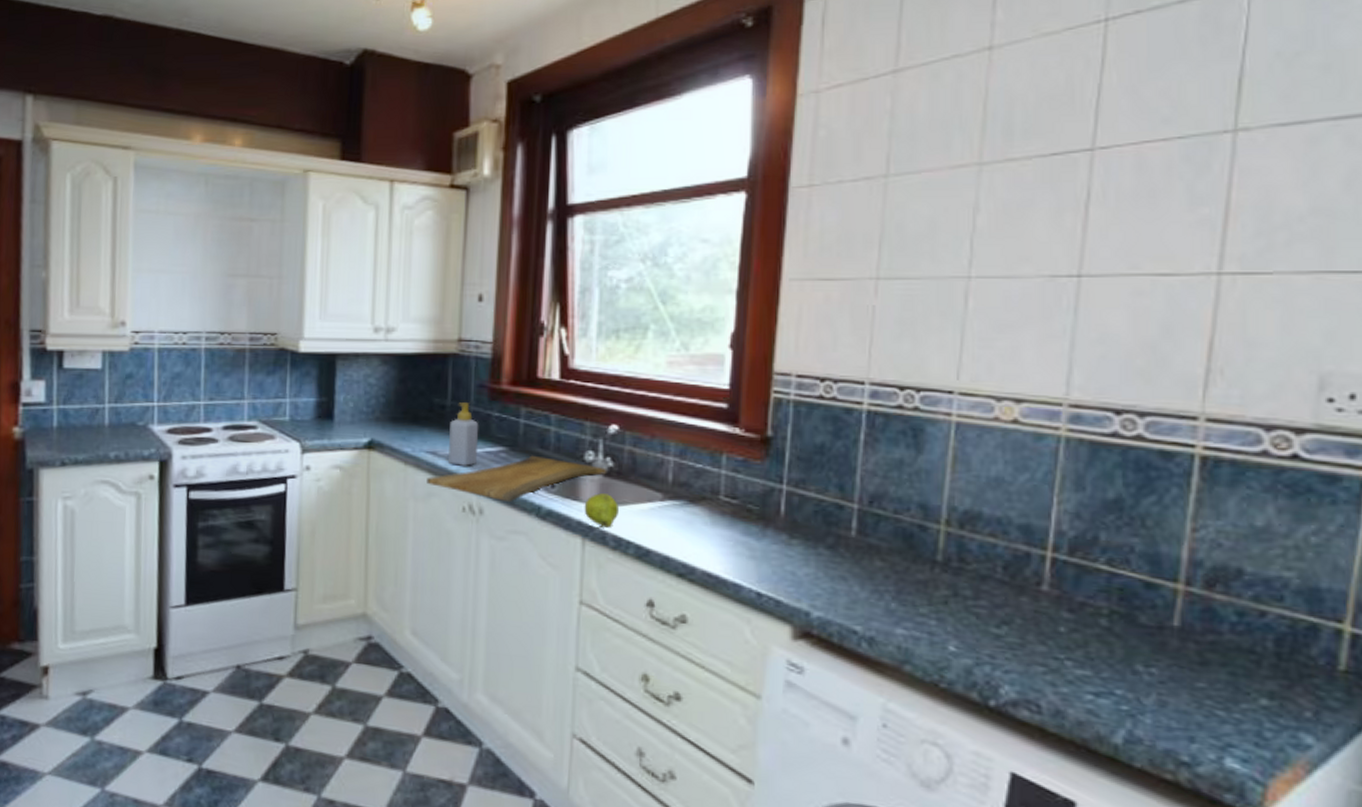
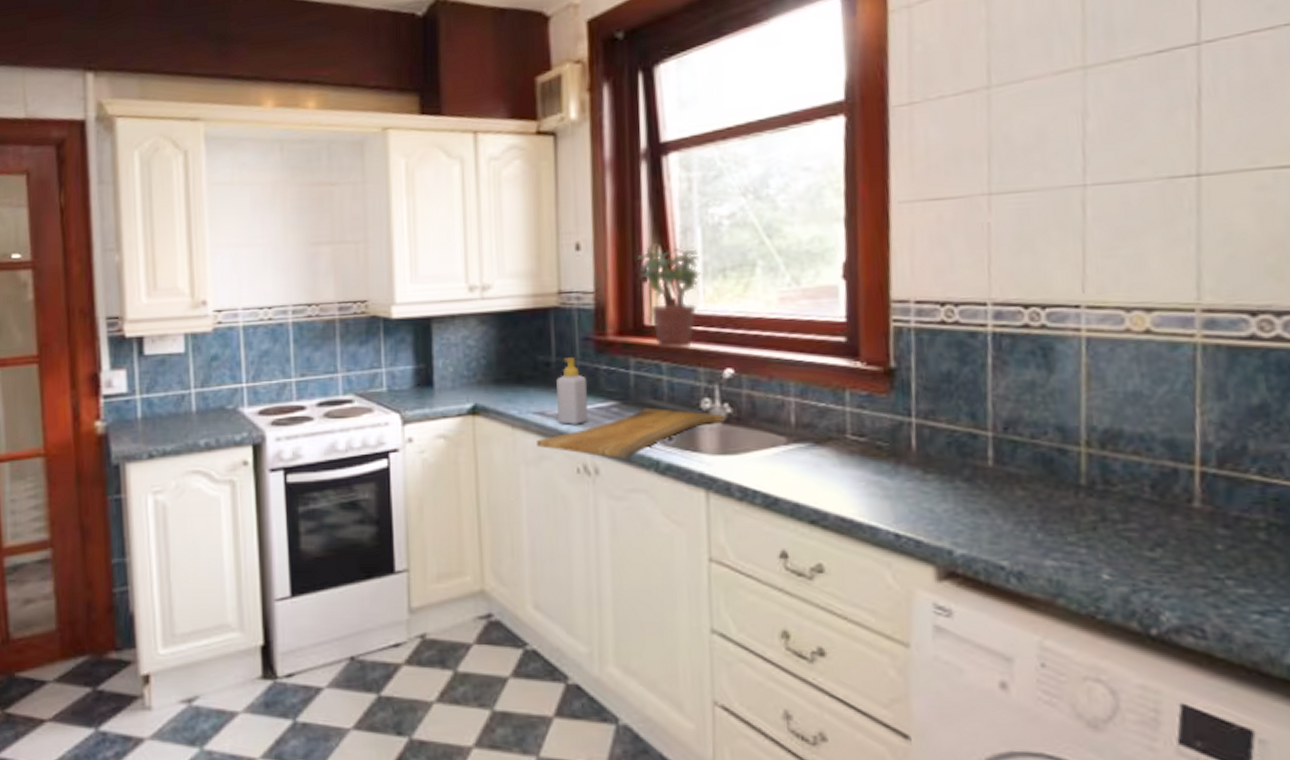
potted plant: none [536,301,597,404] -> present [637,244,702,350]
fruit: present [584,493,619,529] -> none [705,442,742,480]

